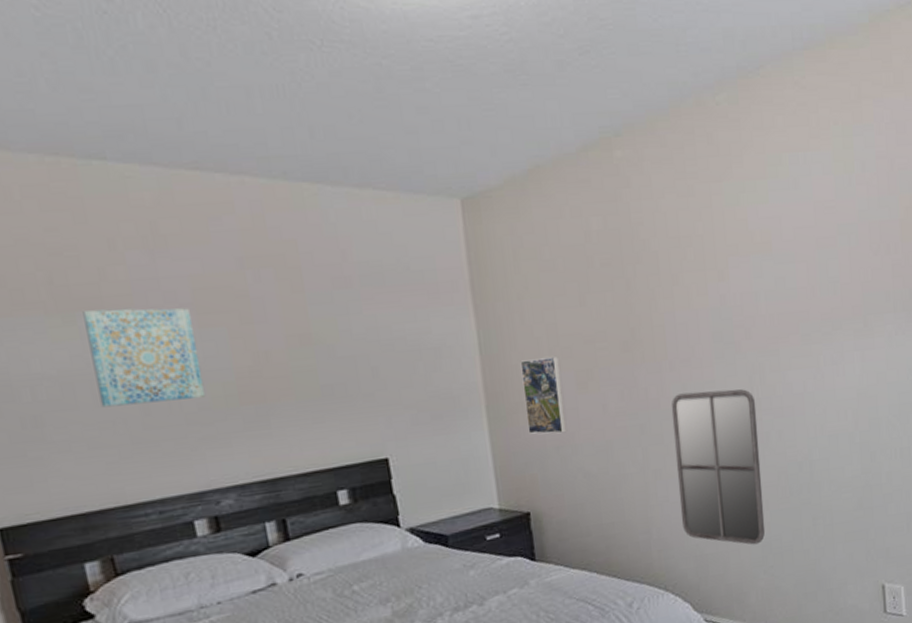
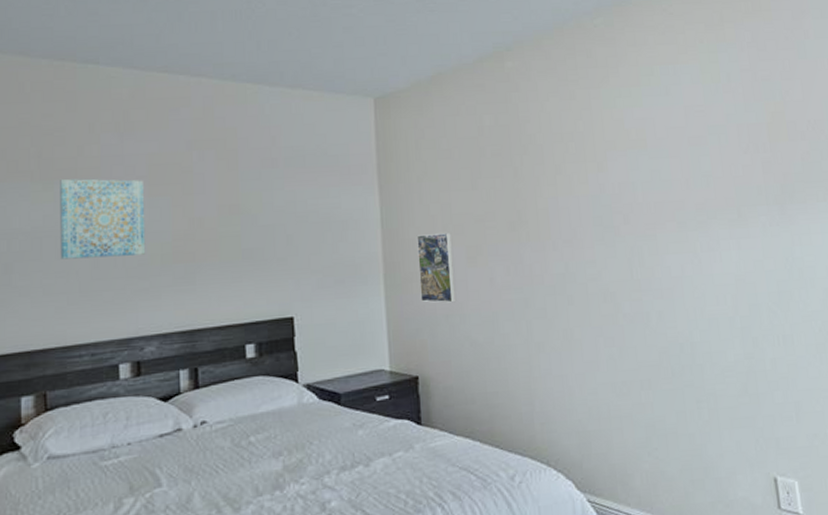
home mirror: present [671,389,766,545] -> none [554,269,649,425]

